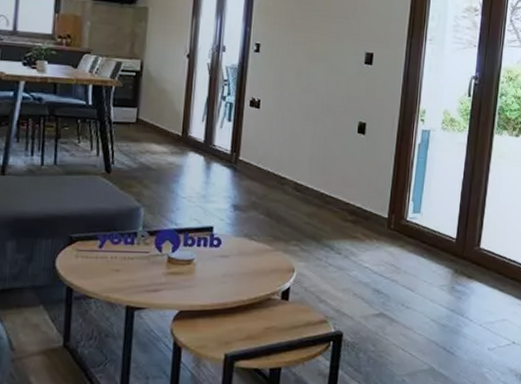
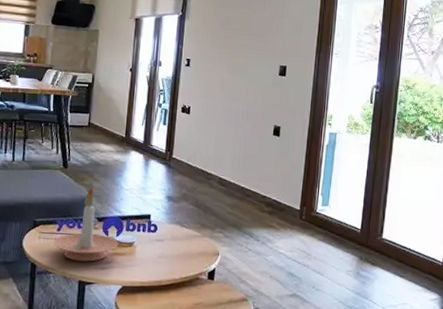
candle holder: none [94,195,175,283] -> present [53,187,119,262]

